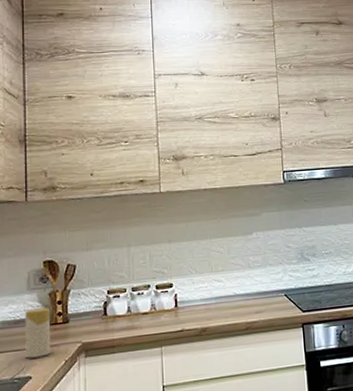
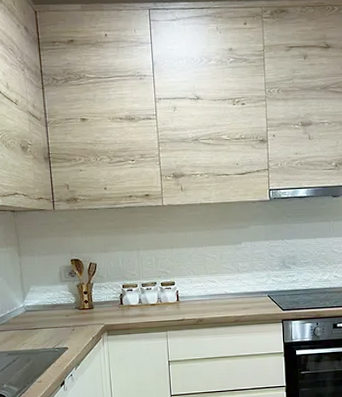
candle: present [24,307,51,359] -> none [59,296,82,334]

